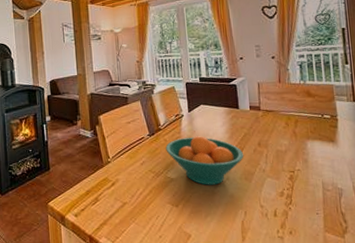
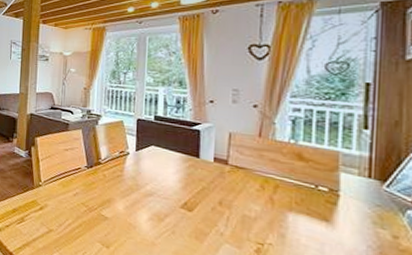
fruit bowl: present [165,136,244,185] -> none [103,177,198,236]

